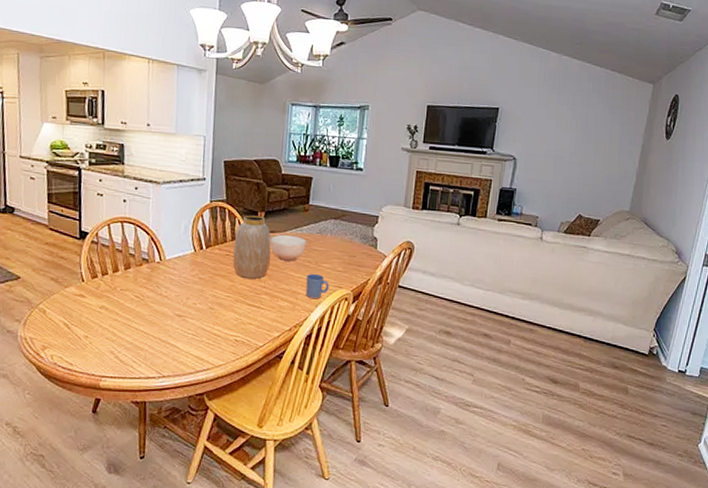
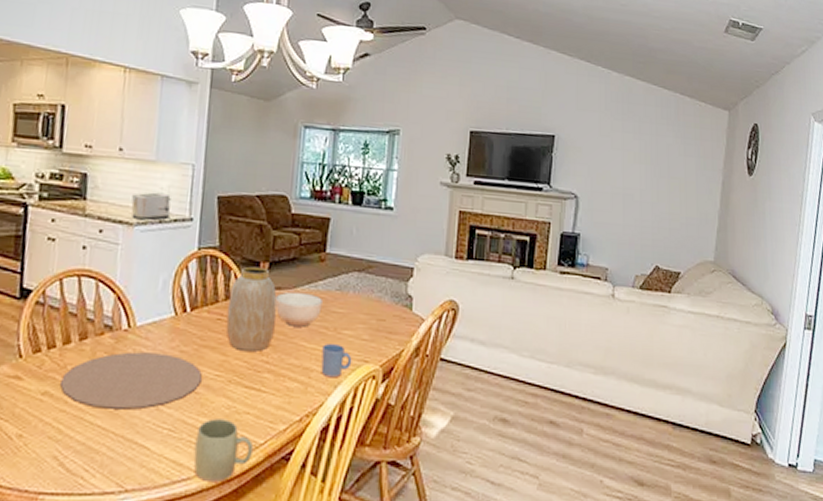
placemat: none [113,278,216,320] -> present [60,352,202,410]
toaster: none [158,158,189,180] -> present [131,192,171,221]
mug: none [211,327,256,372] -> present [193,419,254,482]

